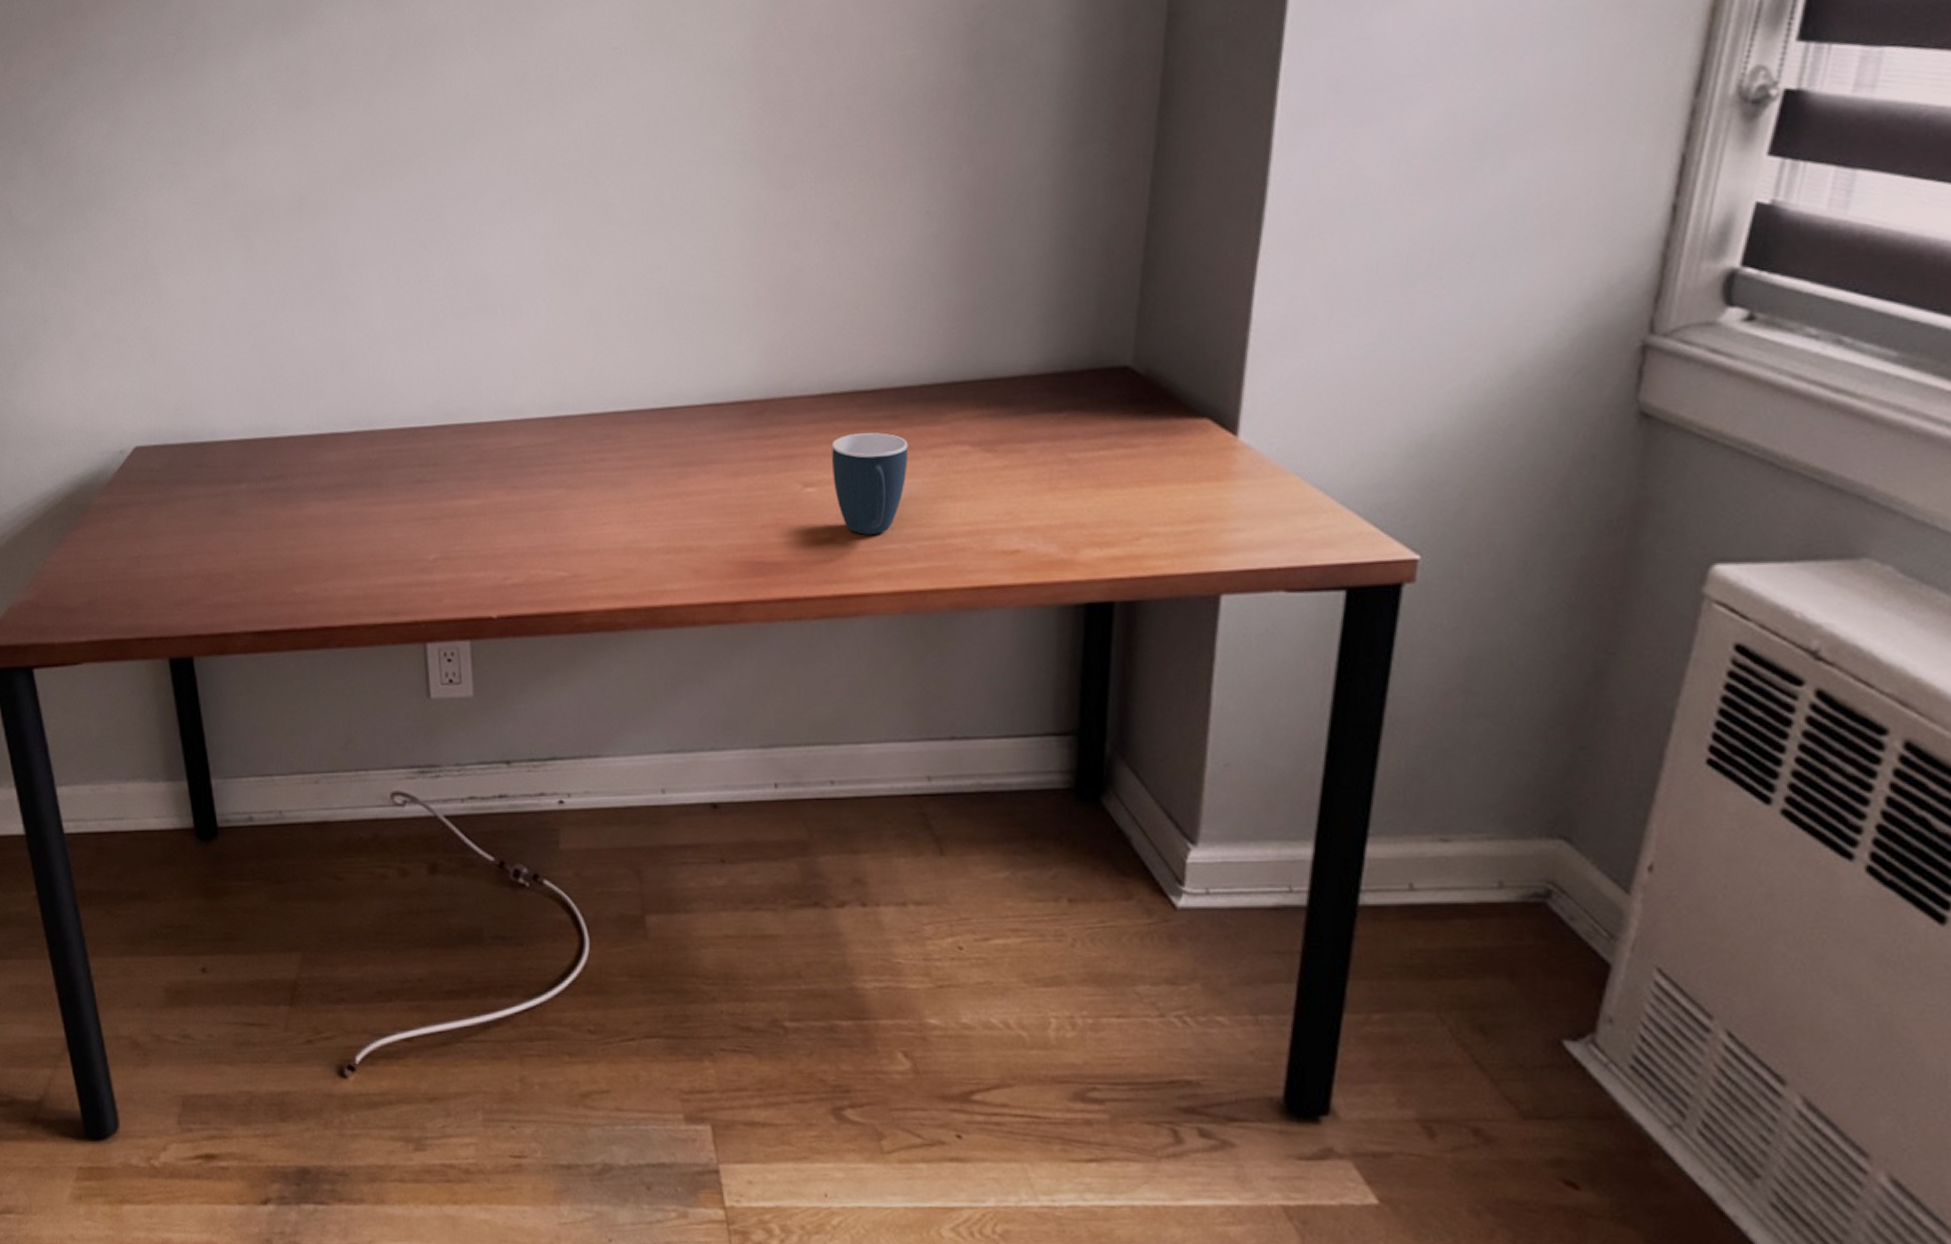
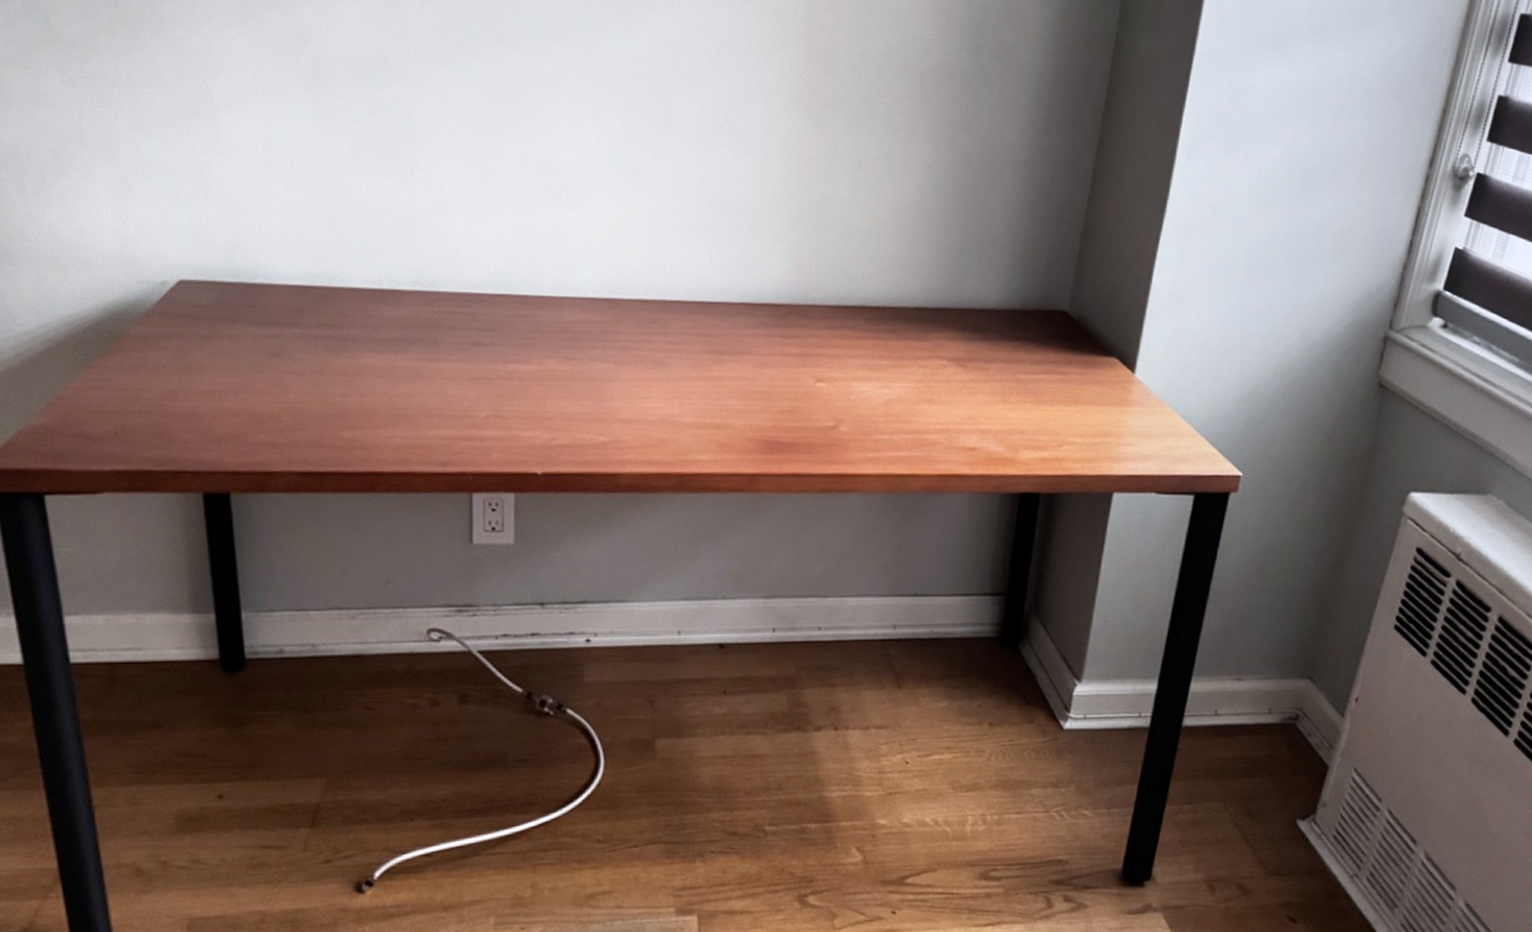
mug: present [831,432,909,535] -> none [840,341,901,426]

